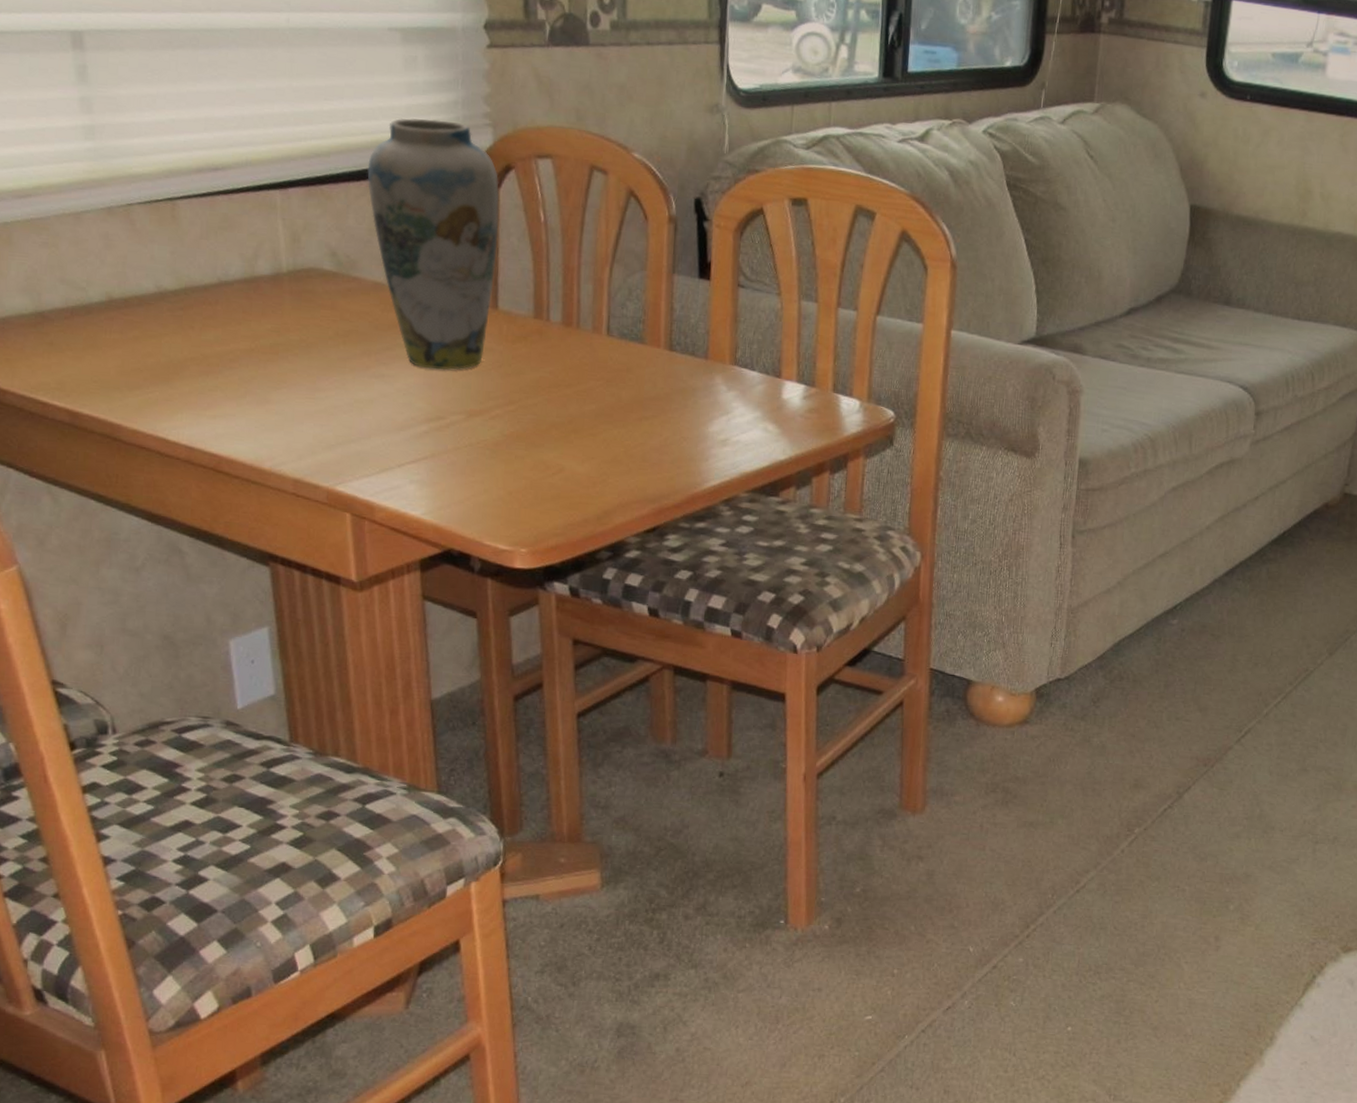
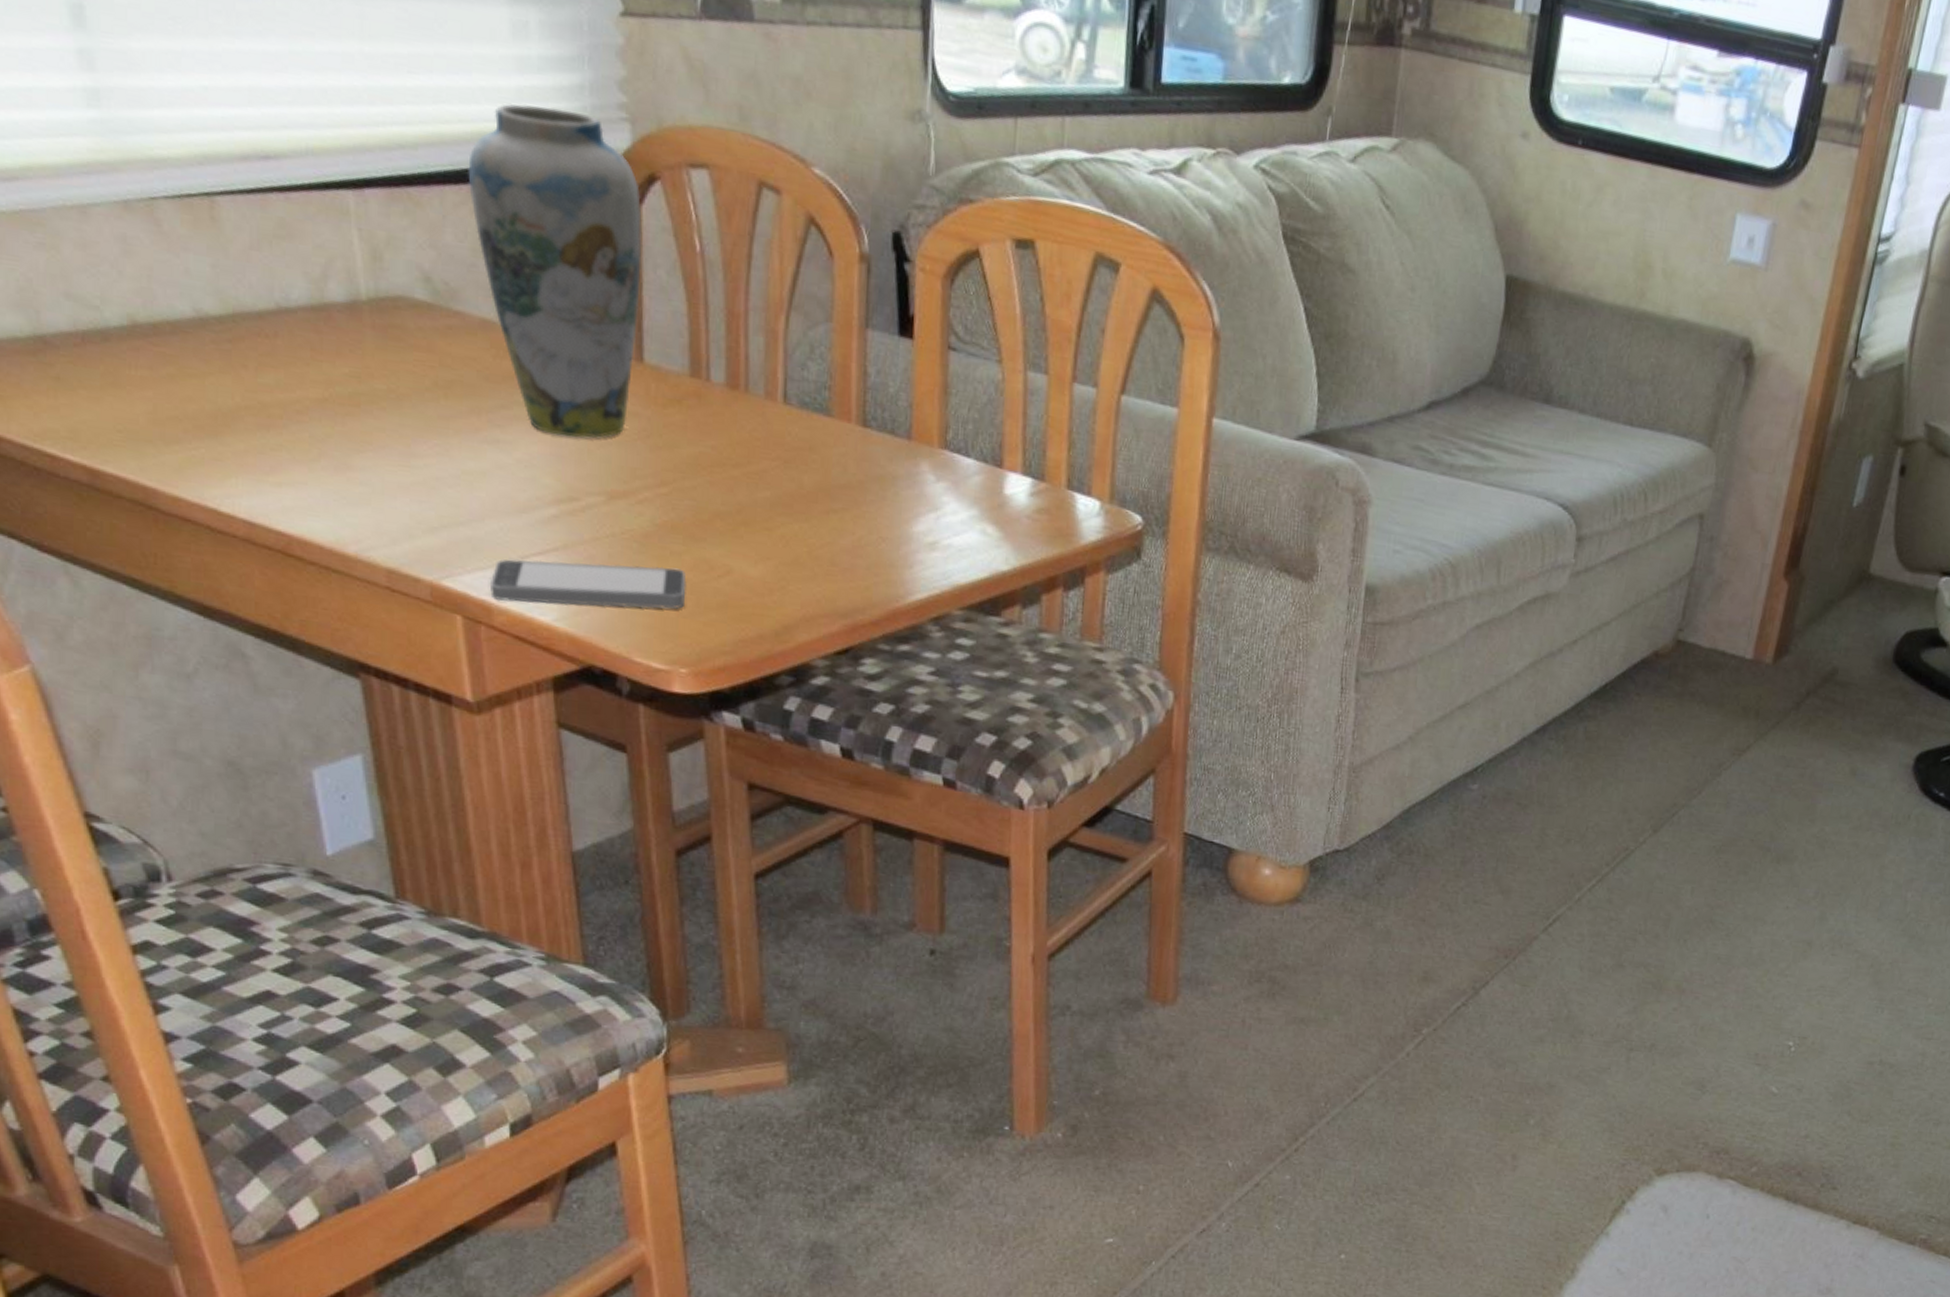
smartphone: none [373,467,528,502] -> present [489,559,687,609]

